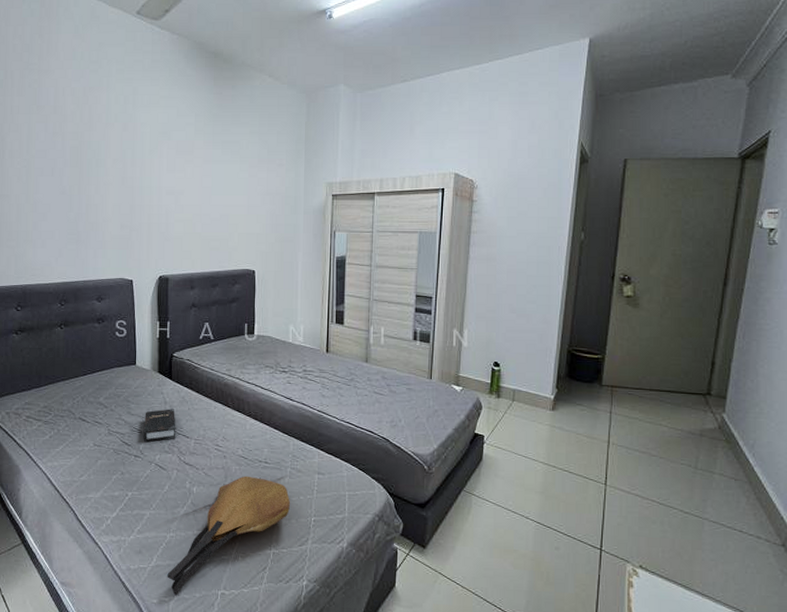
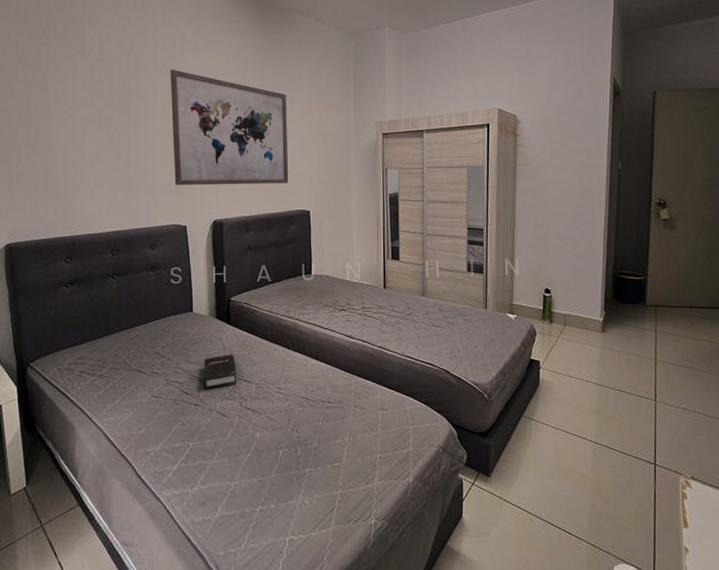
wall art: none [122,124,237,242] -> present [170,70,289,185]
tote bag: present [167,475,291,596] -> none [233,417,356,546]

